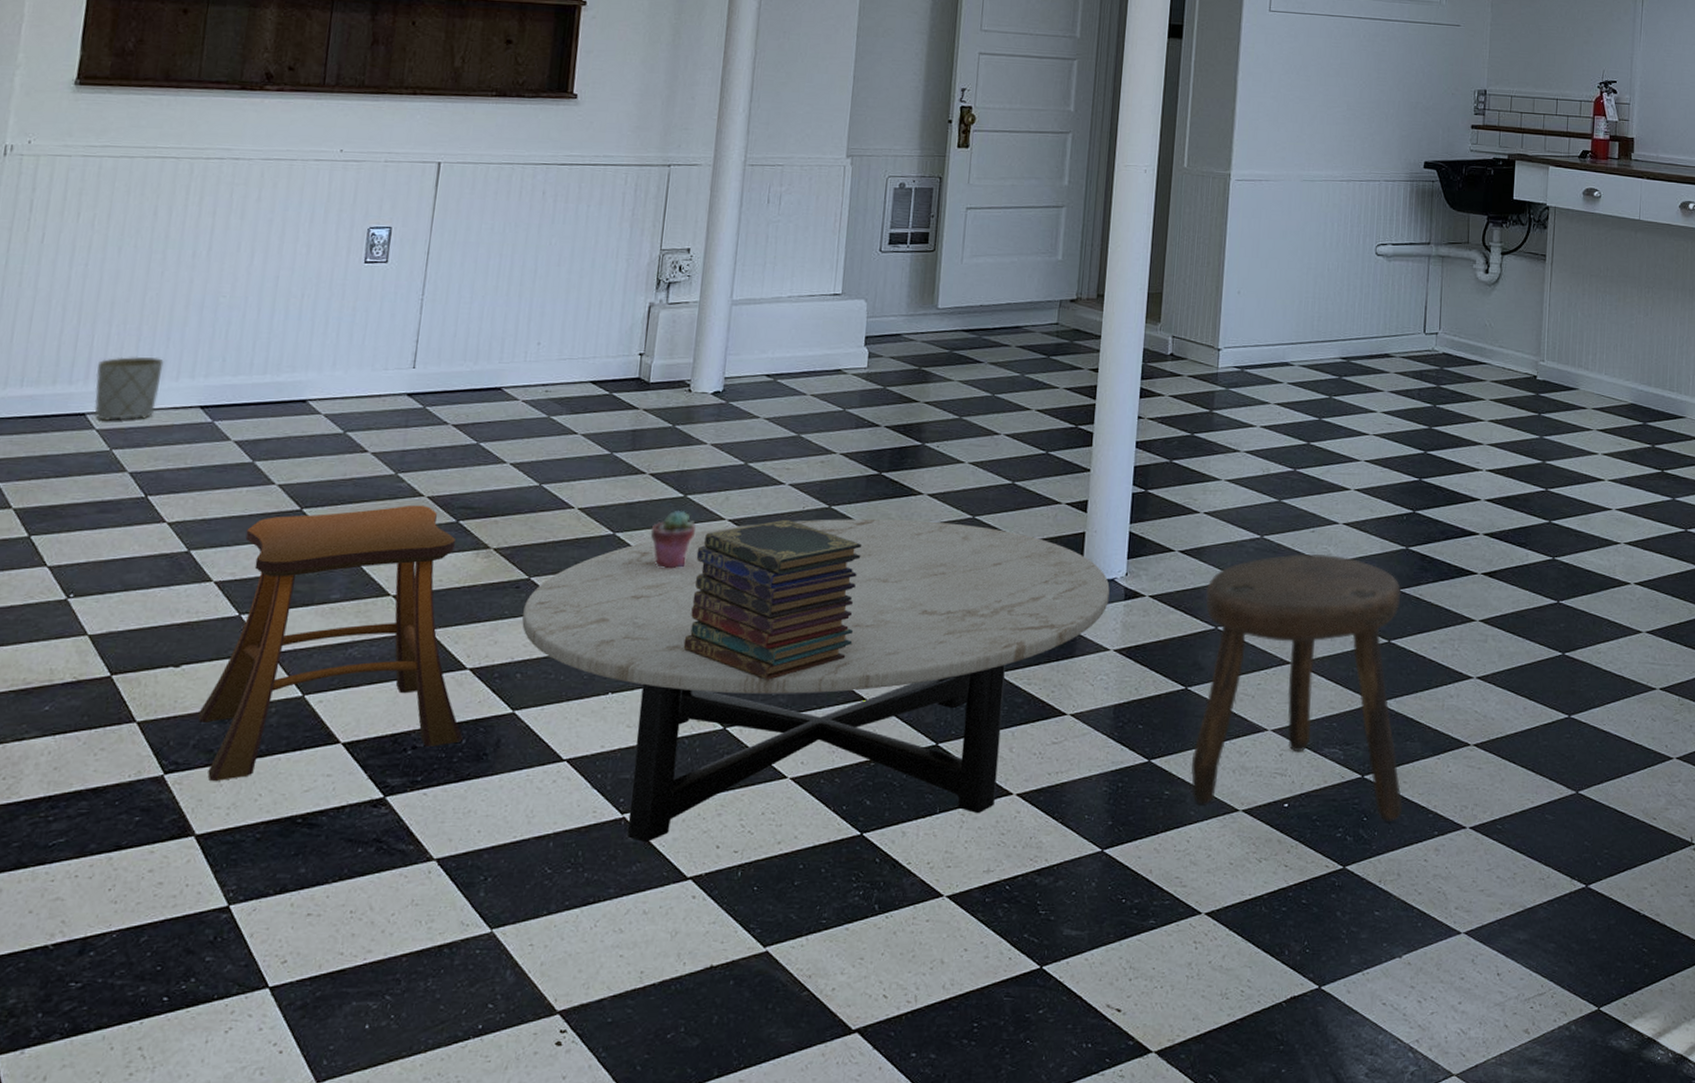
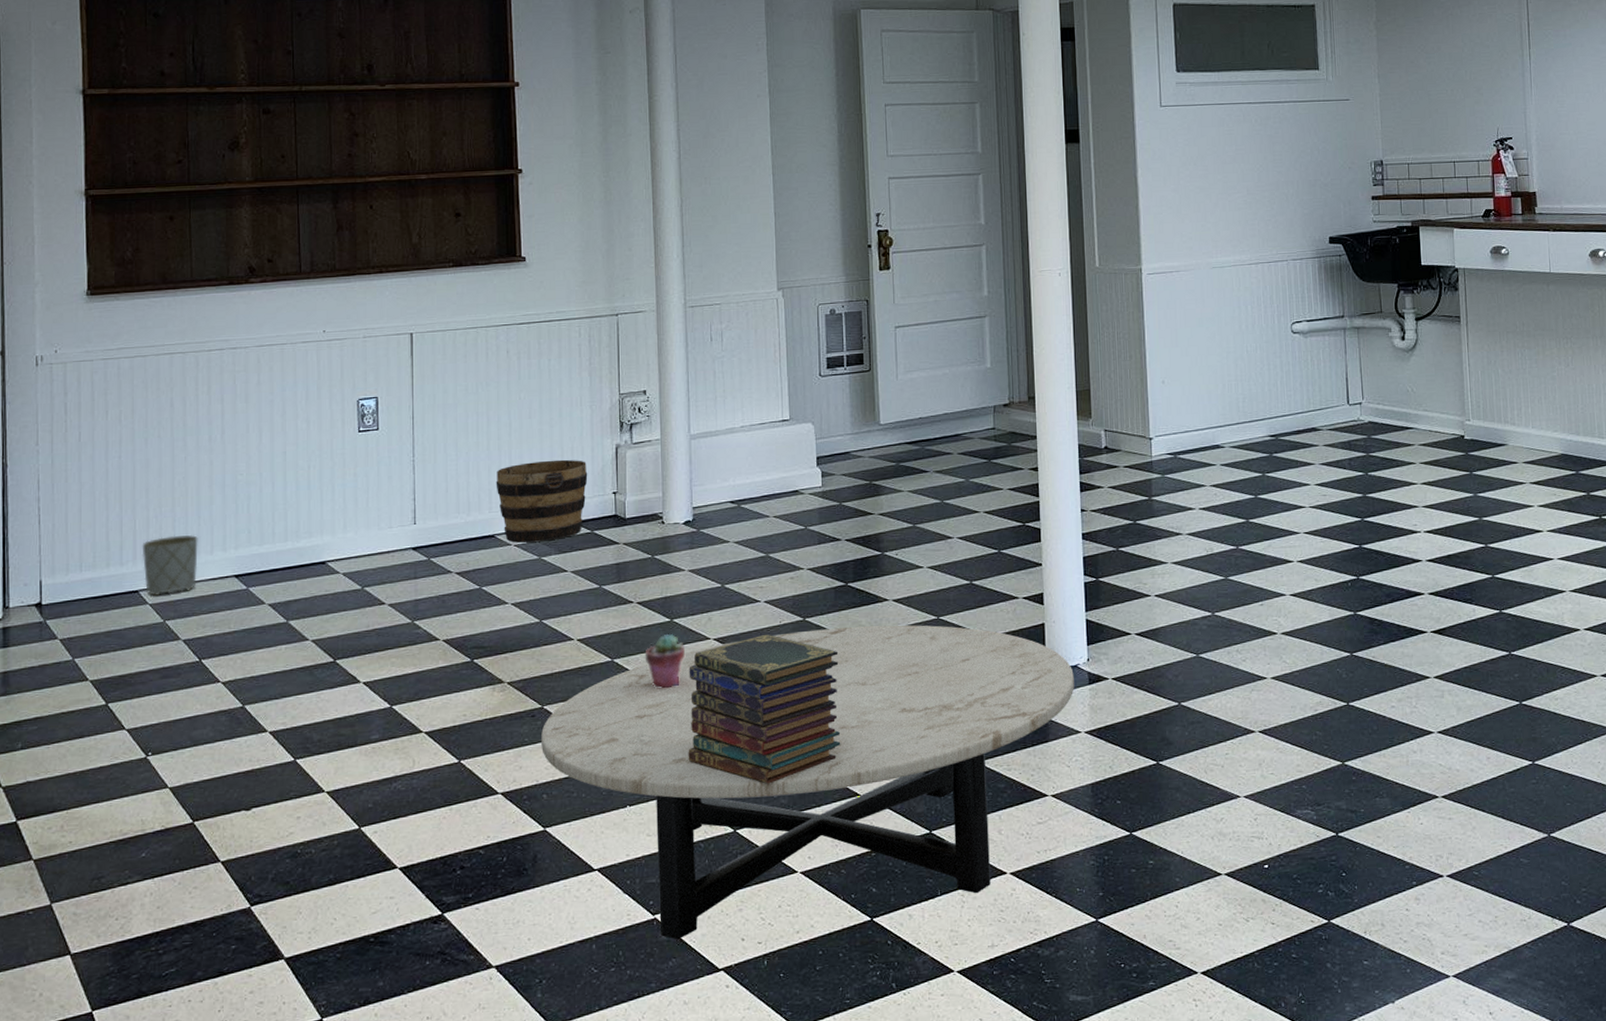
stool: present [198,504,463,782] -> none [272,648,503,910]
bucket: none [510,313,615,399] -> present [496,459,588,543]
stool: present [1190,553,1402,821] -> none [1165,625,1379,875]

